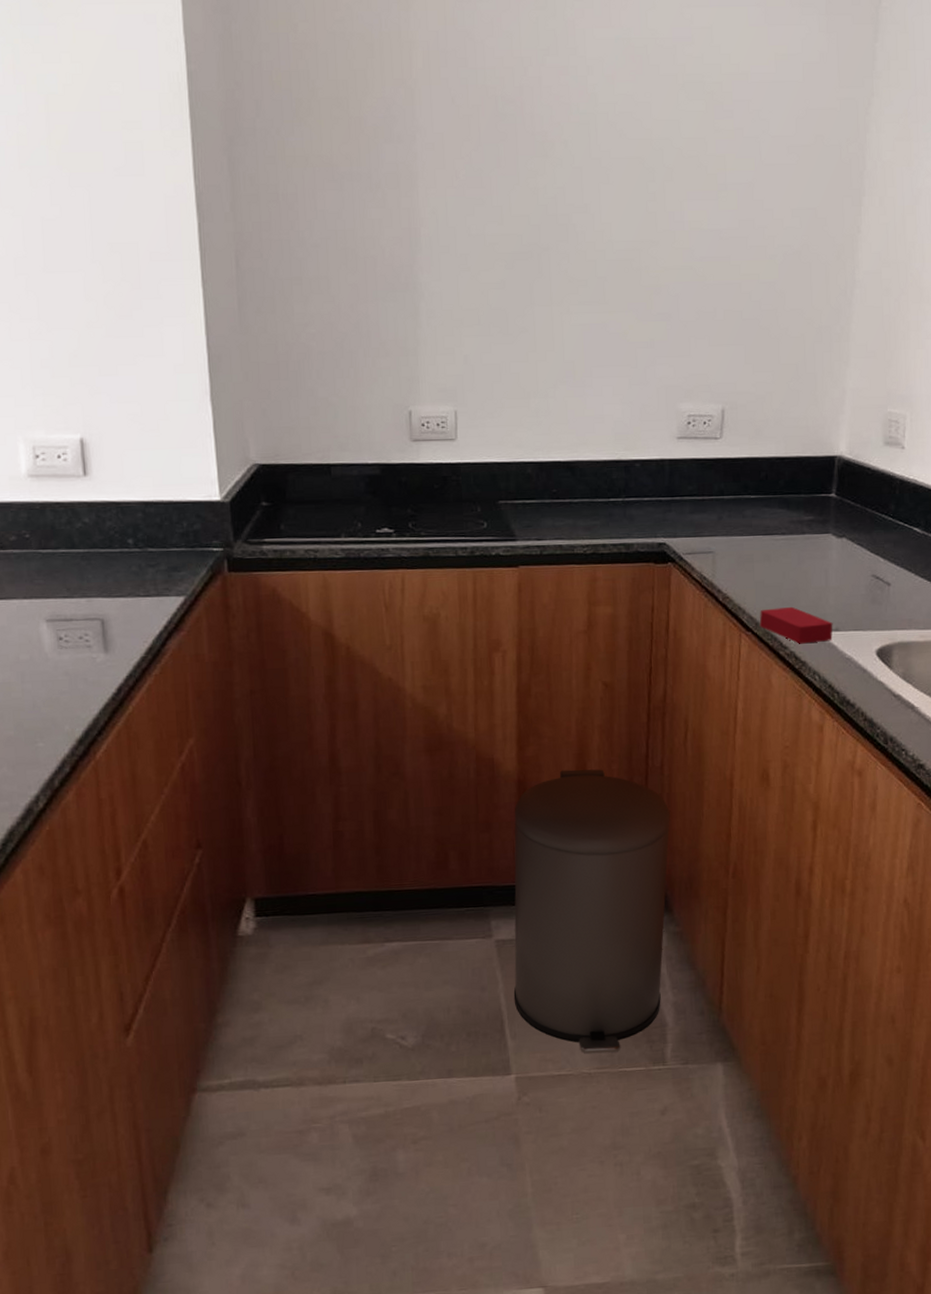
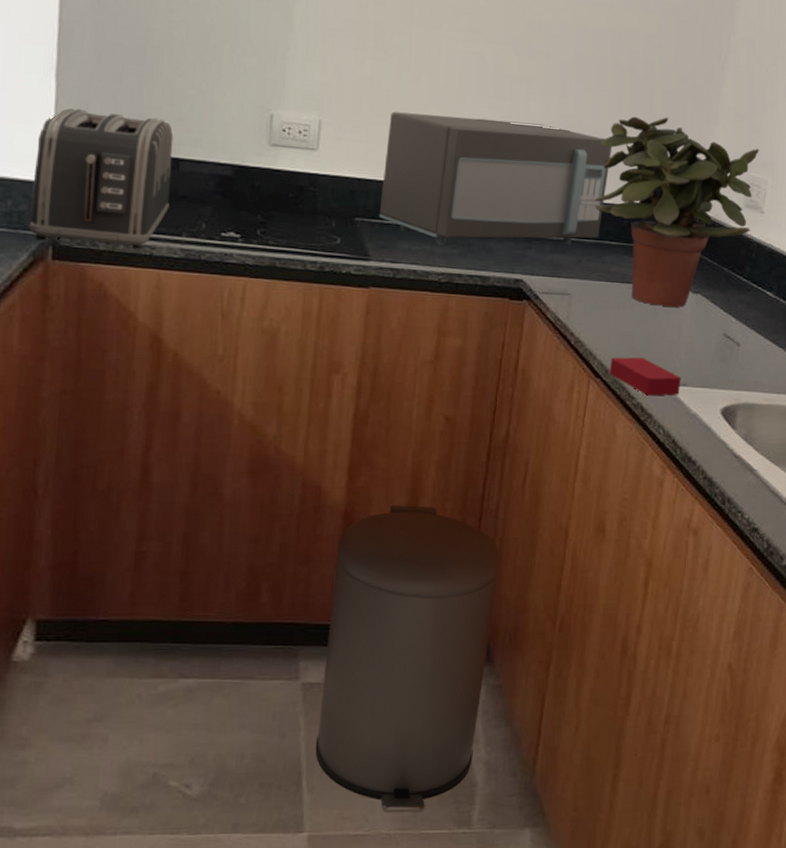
toaster: none [202,428,326,556] -> present [29,108,174,250]
microwave: none [520,387,743,518] -> present [379,112,612,245]
potted plant: none [730,363,895,554] -> present [595,116,759,307]

